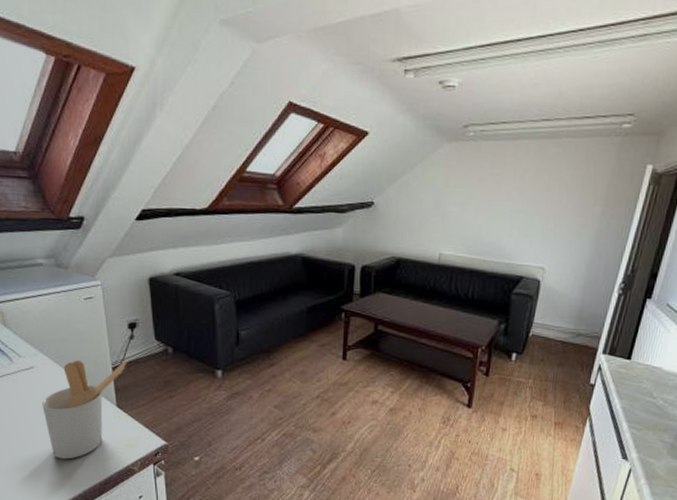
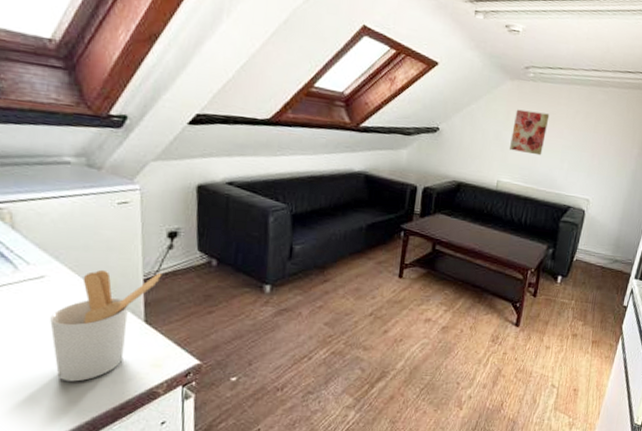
wall art: none [451,174,495,223] -> present [510,109,550,156]

